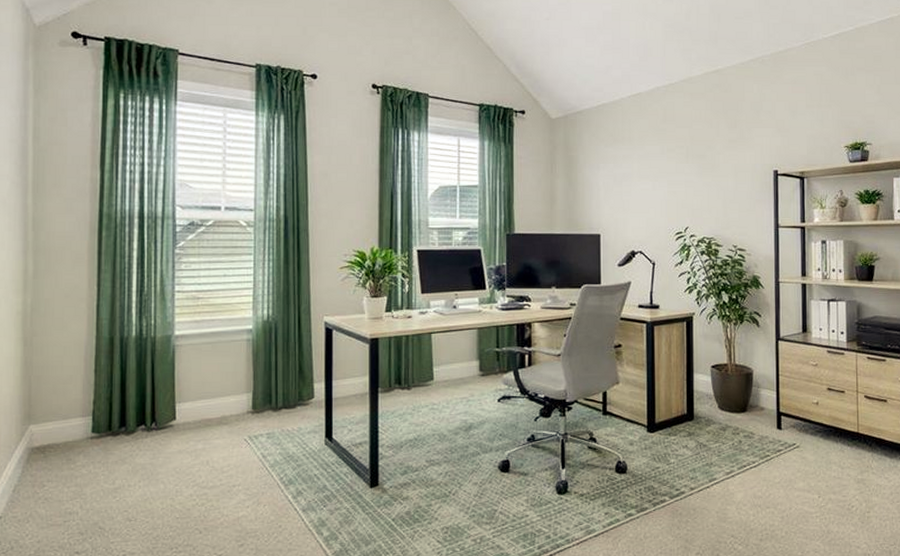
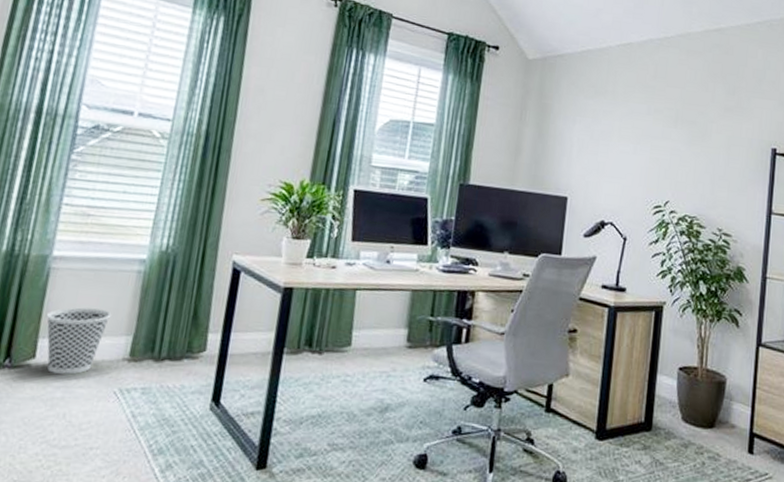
wastebasket: none [178,374,232,430] -> present [46,307,112,375]

